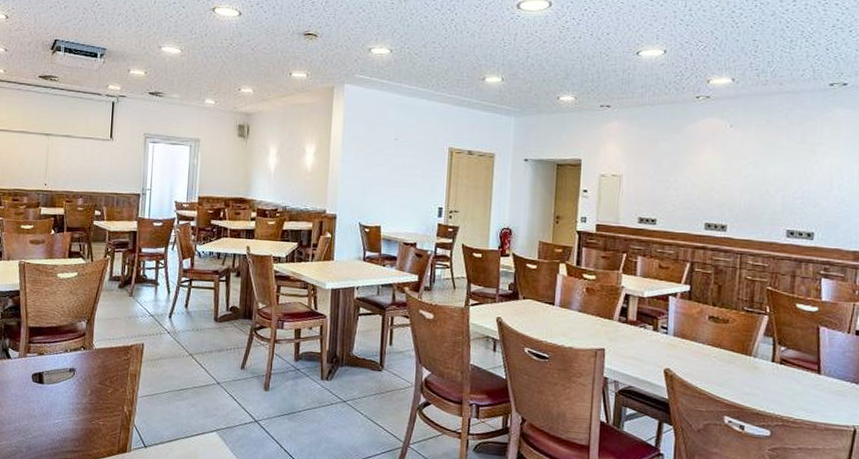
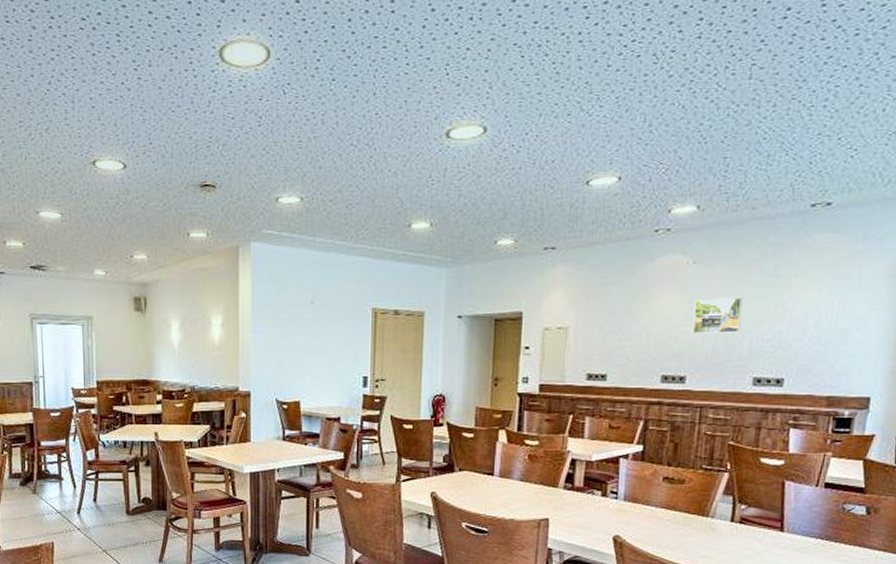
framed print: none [731,158,775,190] -> present [692,296,743,335]

